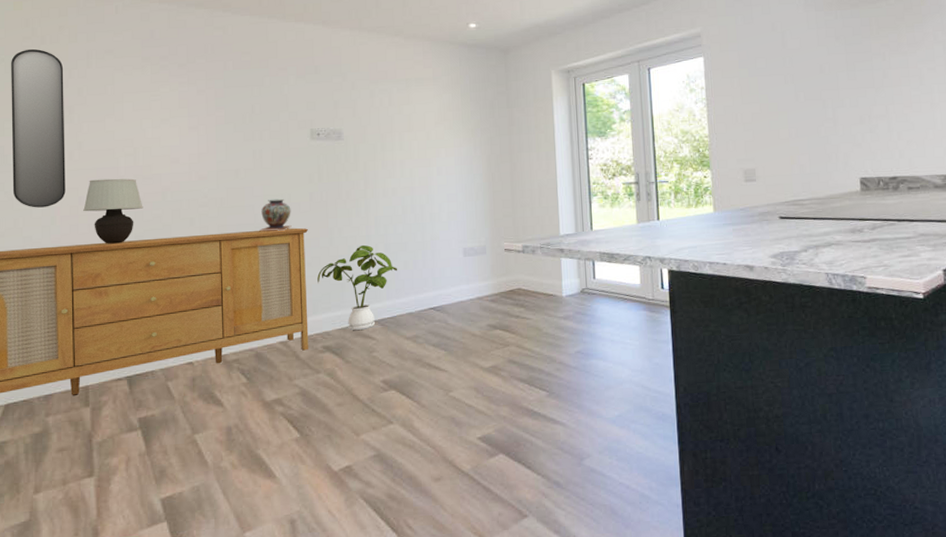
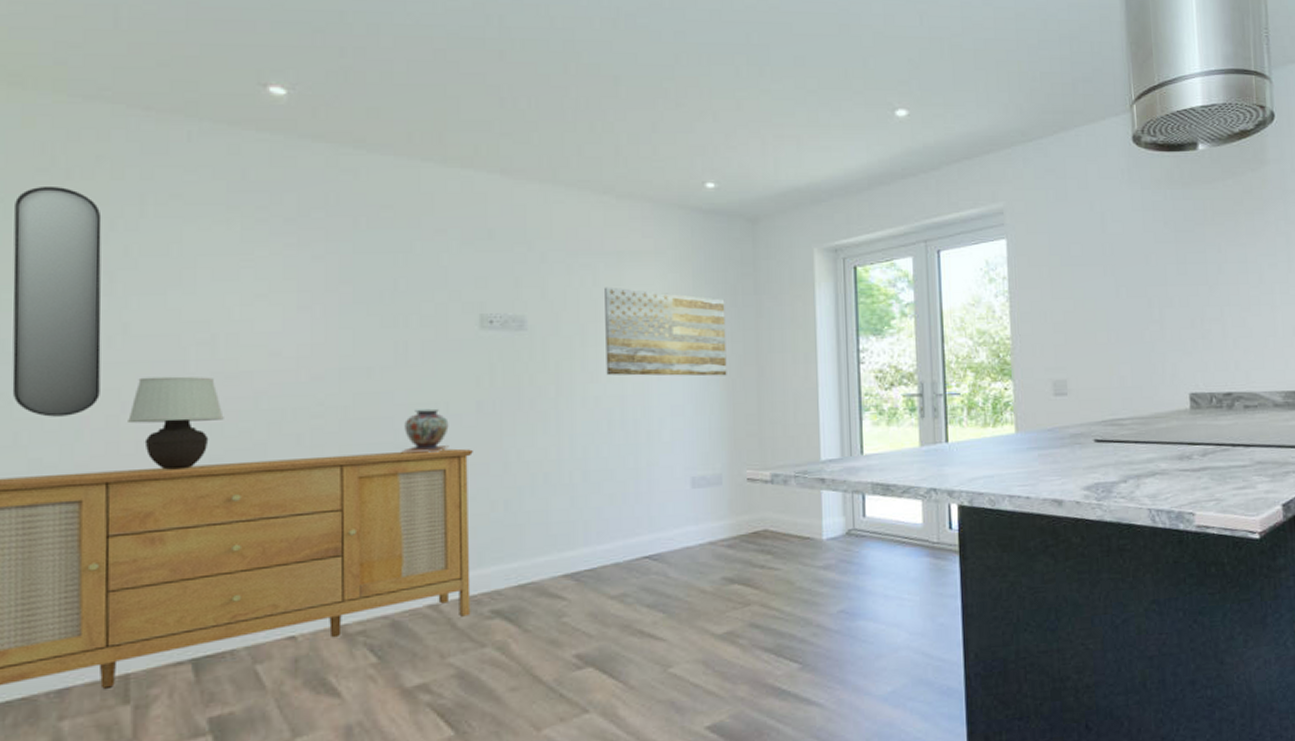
house plant: present [317,244,398,331] -> none [485,472,601,589]
wall art: none [397,105,488,172] -> present [605,287,727,376]

